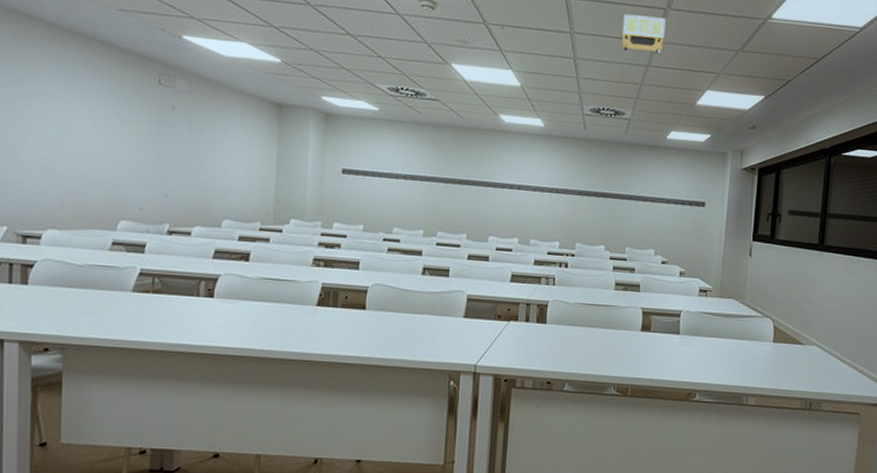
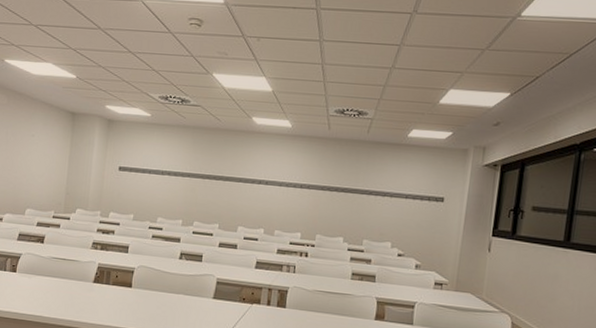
projector: present [622,13,666,53] -> none [368,20,412,56]

